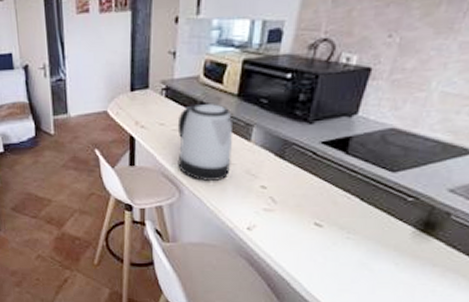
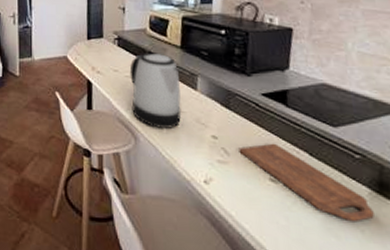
cutting board: none [287,190,413,257] -> present [239,143,374,222]

